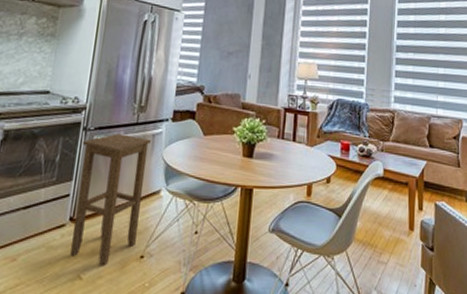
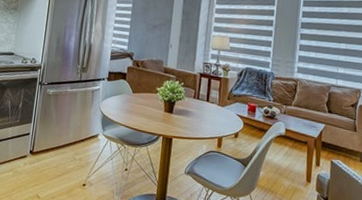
stool: present [69,134,151,267] -> none [30,88,91,190]

